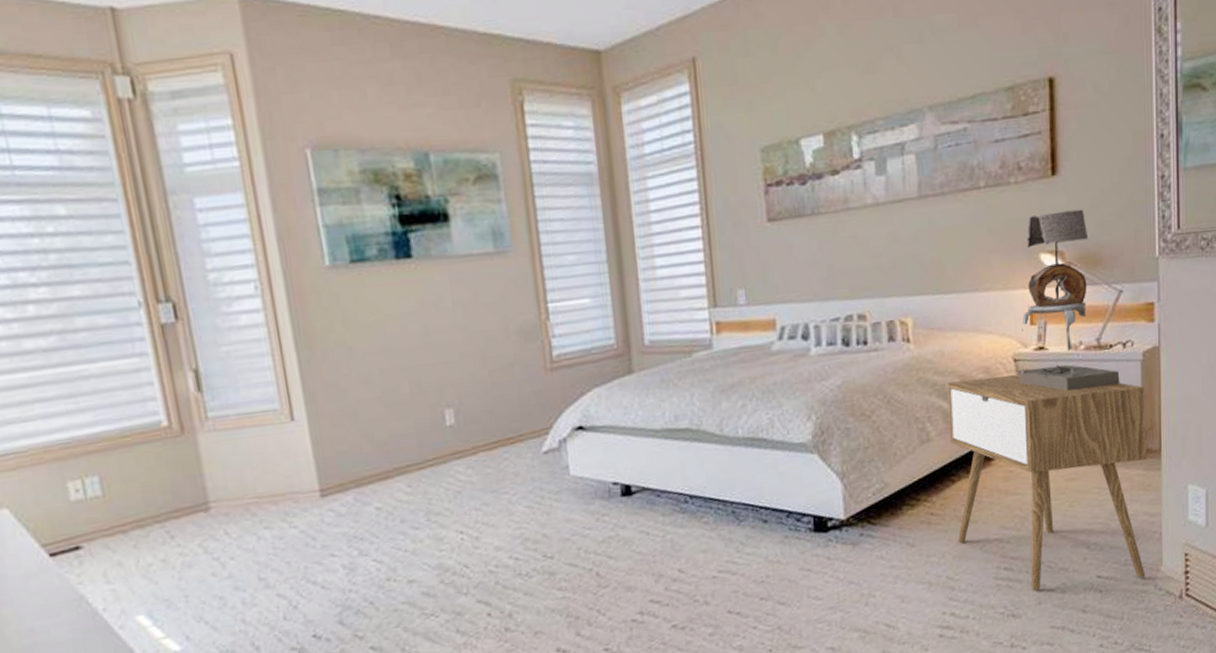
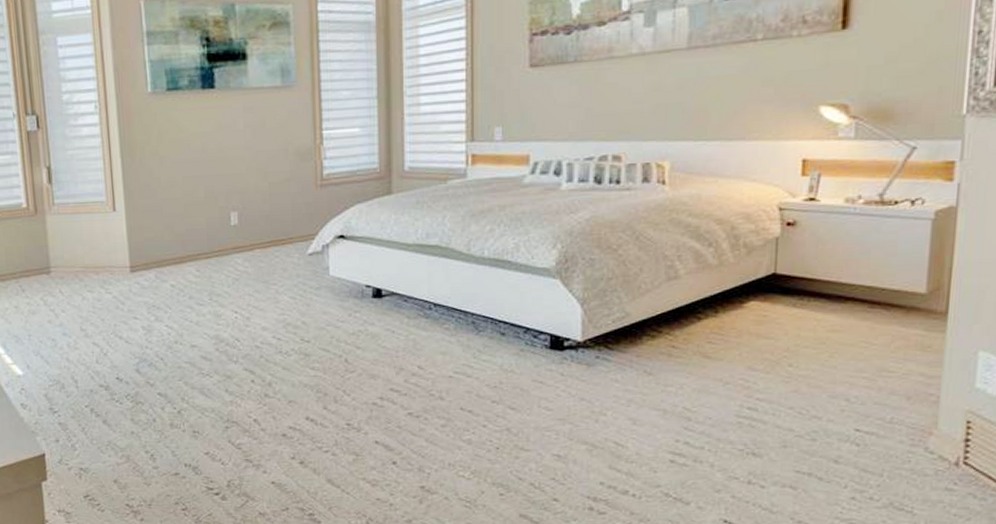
nightstand: present [947,374,1147,590] -> none [698,222,935,438]
table lamp: present [1018,209,1120,391] -> none [782,63,904,243]

